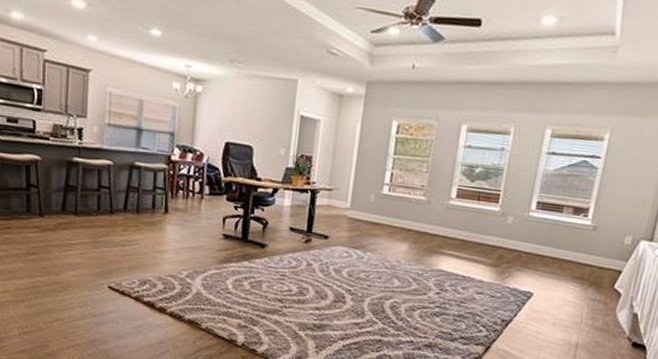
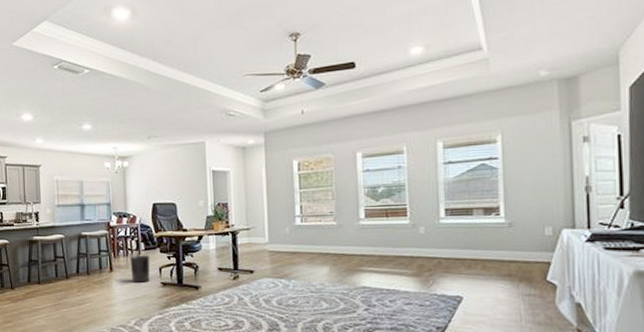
waste bin: none [189,199,214,233] -> present [130,255,150,284]

